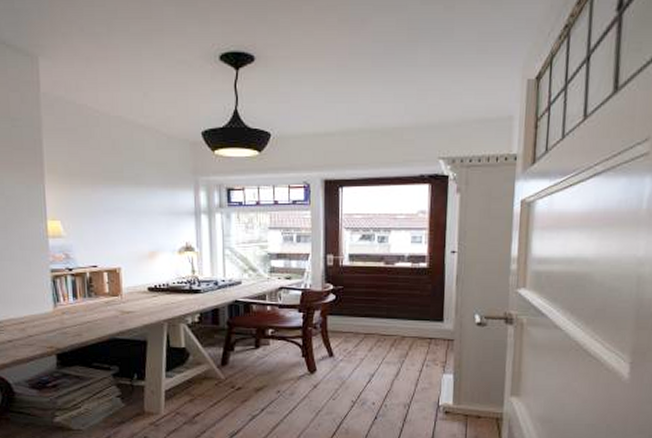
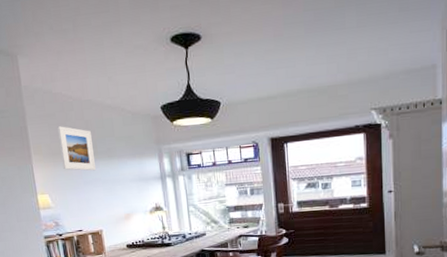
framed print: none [78,143,120,199] -> present [57,126,97,171]

